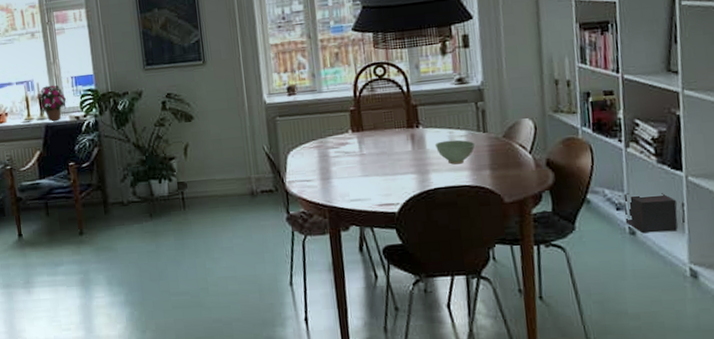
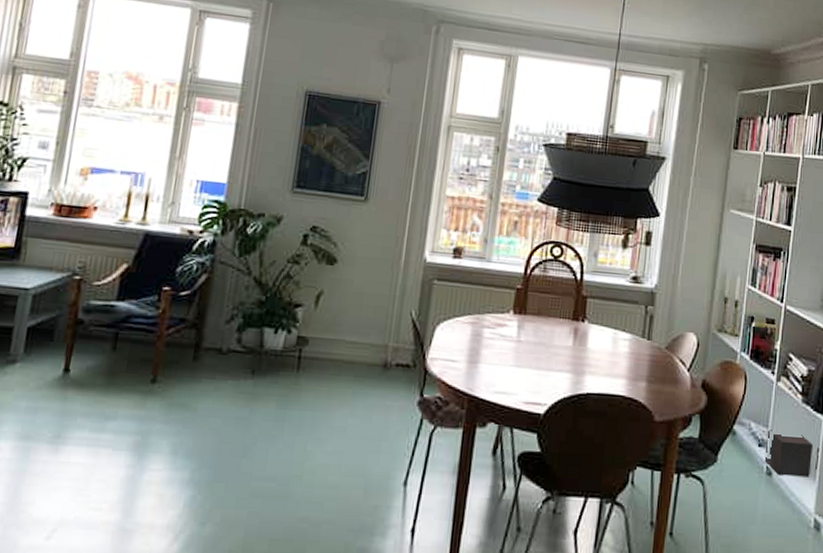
potted flower: present [37,85,67,121] -> none [143,184,183,230]
bowl: present [434,139,476,165] -> none [596,341,637,370]

